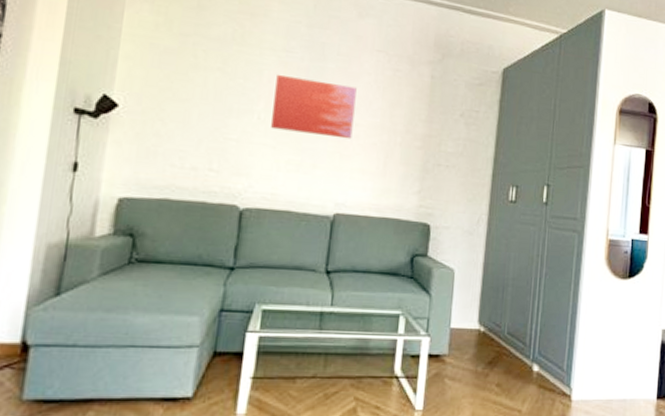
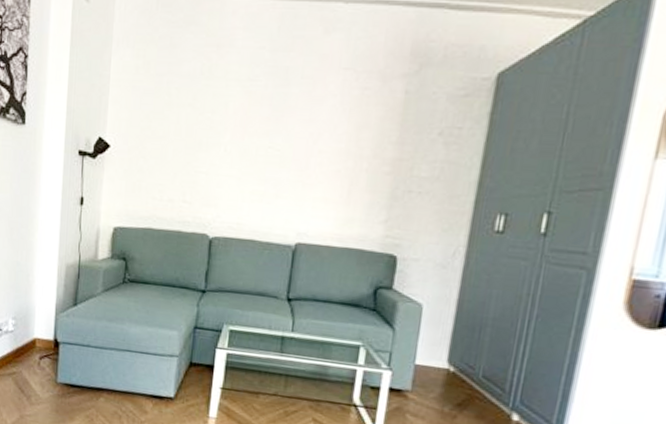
wall art: present [271,75,357,139] -> none [236,106,321,167]

